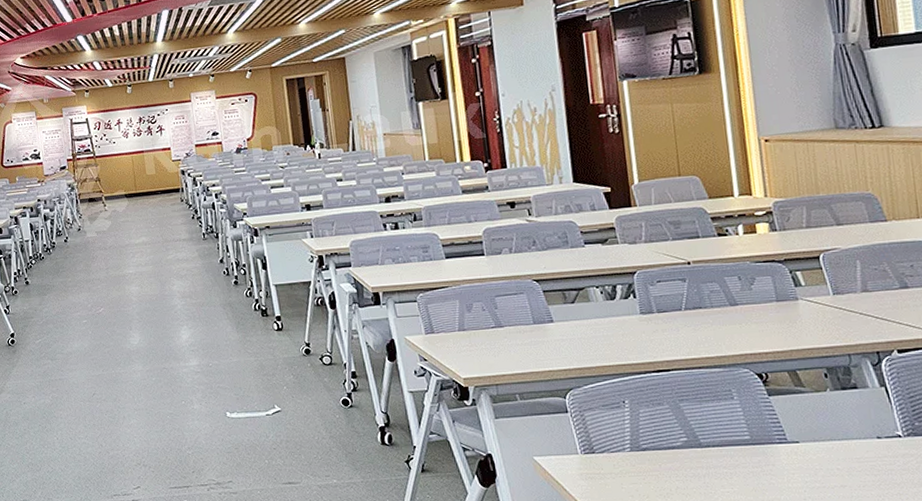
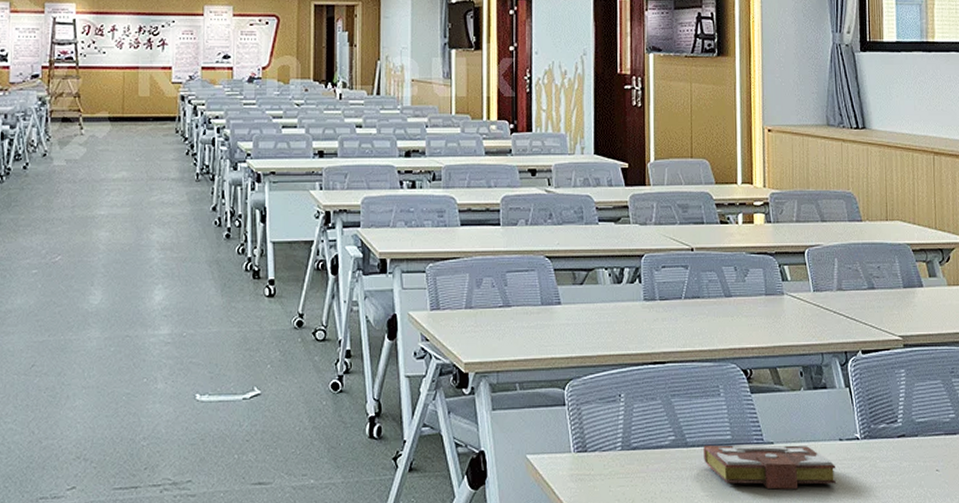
book: none [719,443,878,486] -> present [703,444,837,490]

